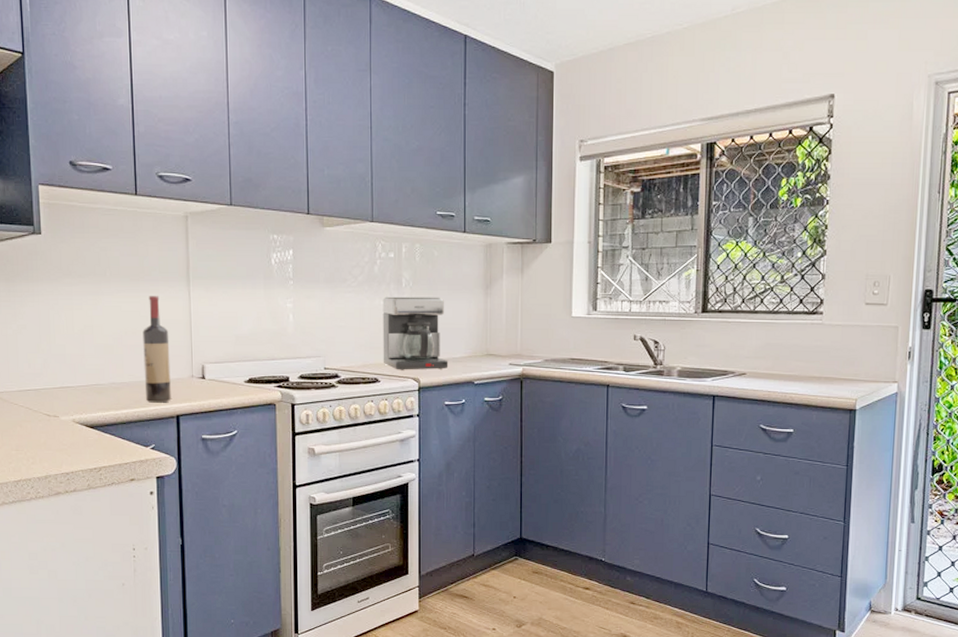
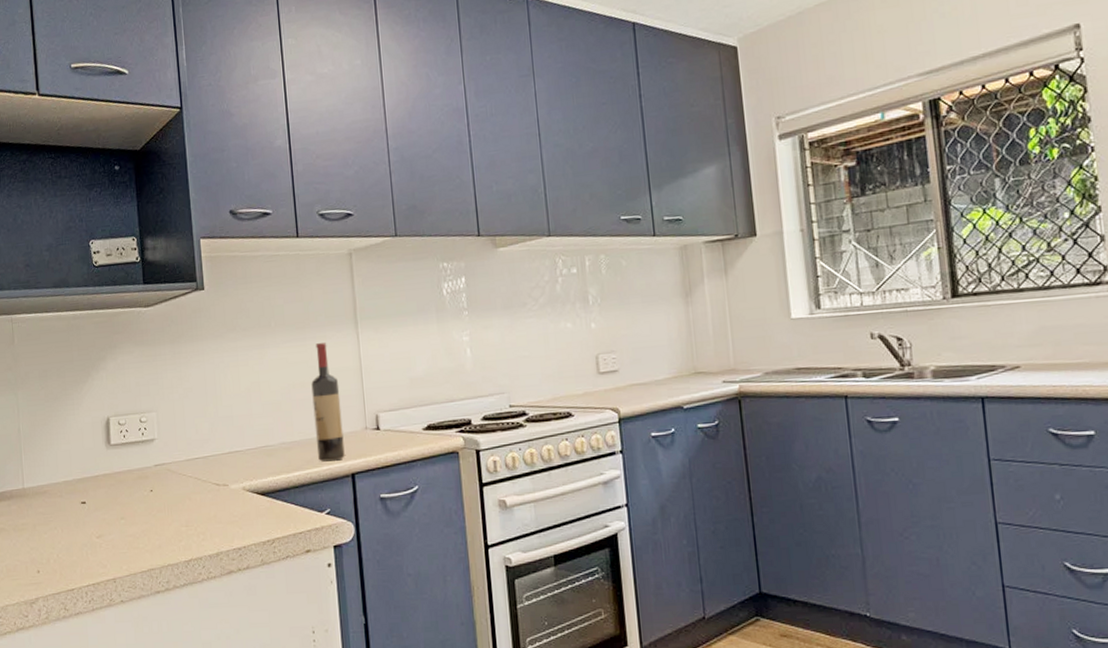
coffee maker: present [382,296,449,370] -> none [568,312,651,401]

